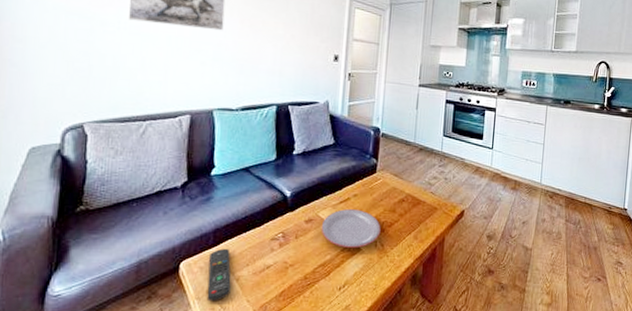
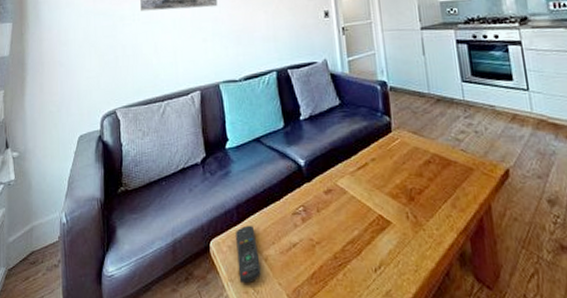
plate: present [321,209,381,248] -> none [342,176,410,221]

